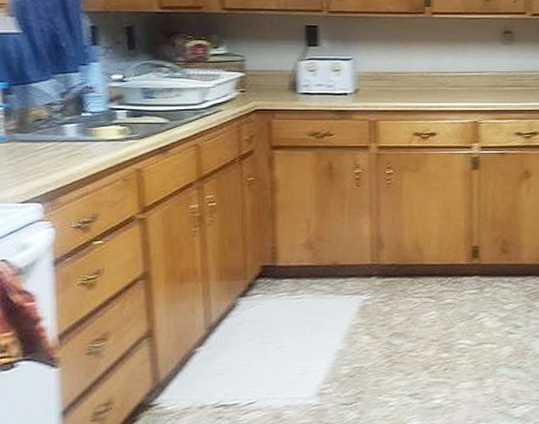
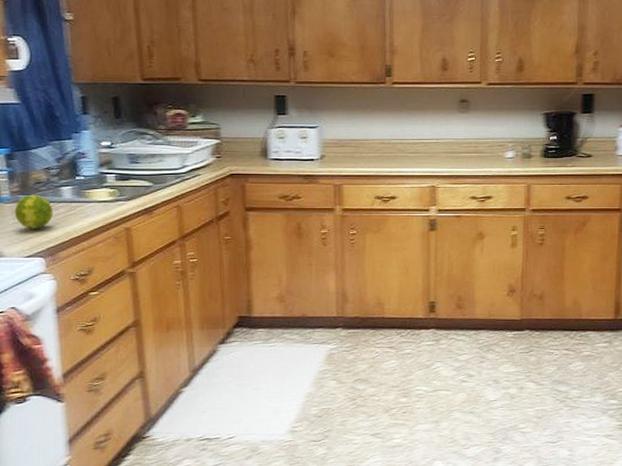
fruit: none [9,132,55,171] -> present [14,194,53,229]

